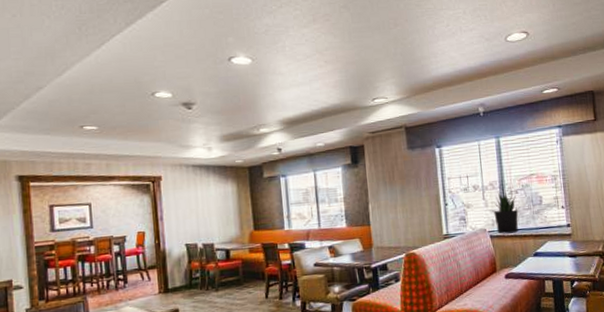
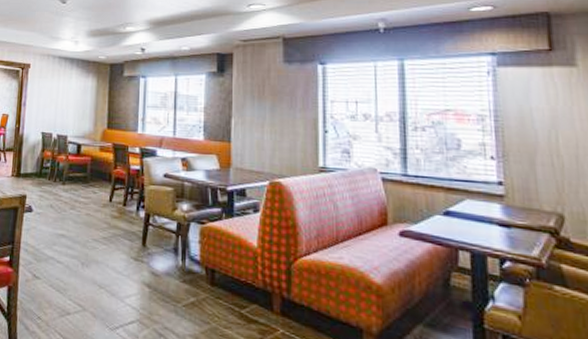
planter: present [493,191,519,235] -> none [389,125,425,181]

